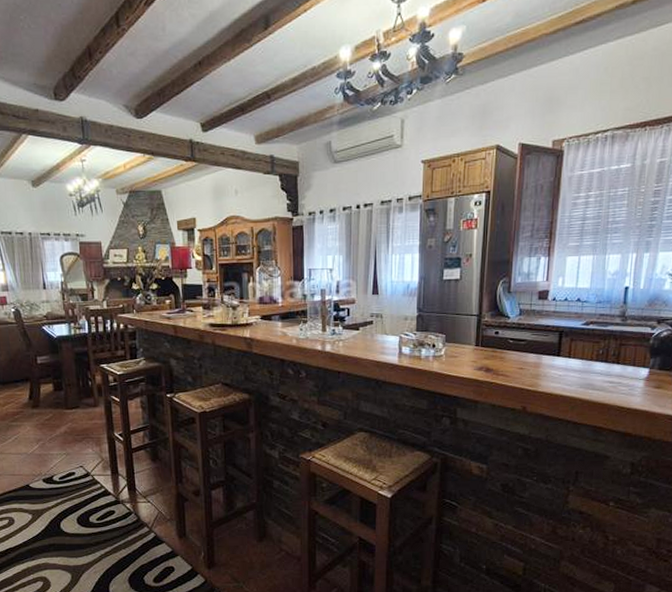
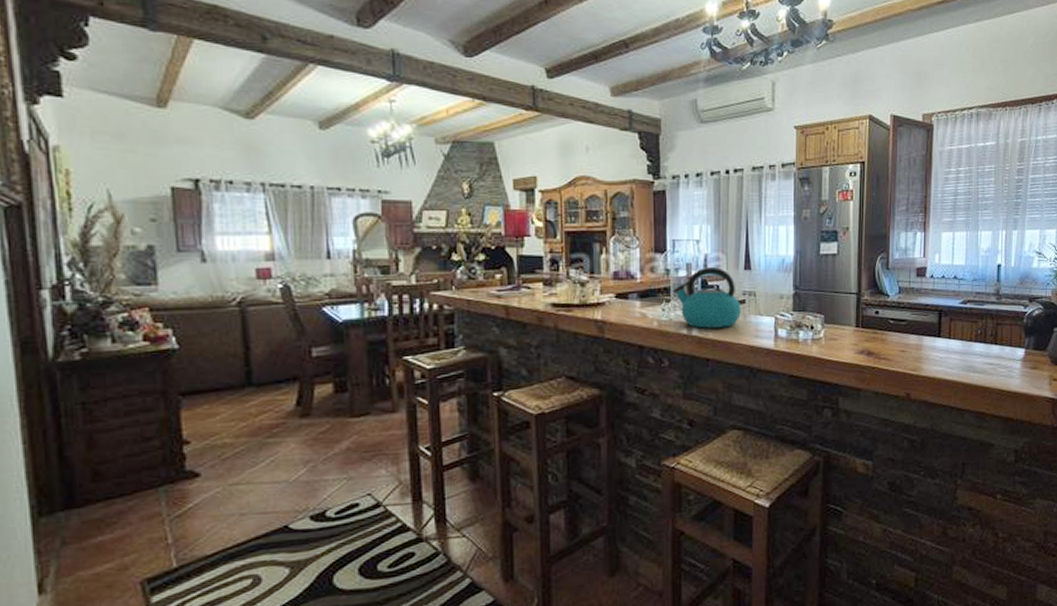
kettle: none [310,292,368,346] -> present [673,266,741,328]

